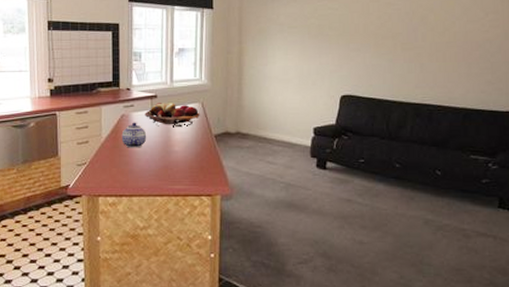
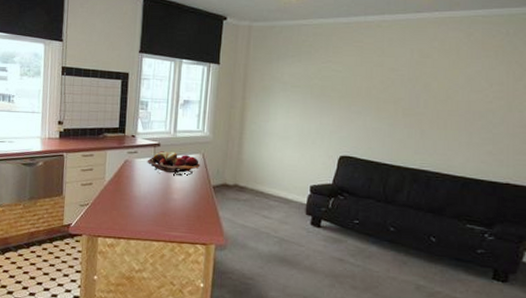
teapot: present [121,122,147,148] -> none [123,168,148,193]

